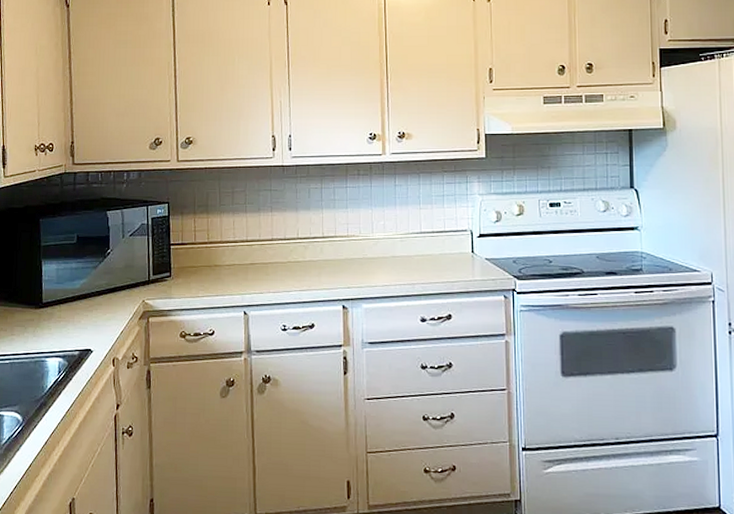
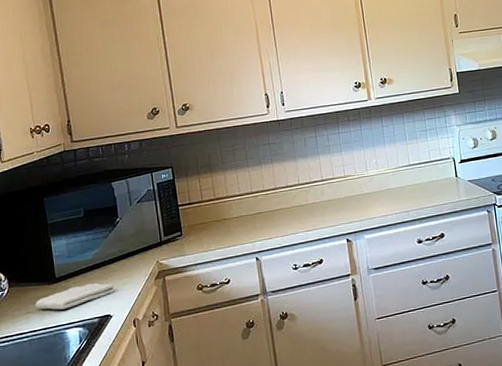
washcloth: none [20,313,98,337] -> present [35,283,115,310]

